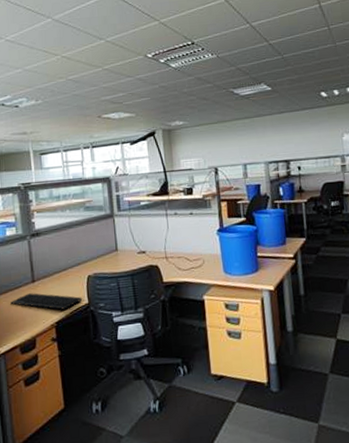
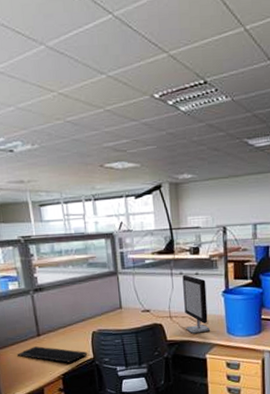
computer monitor: none [177,214,207,274] -> present [182,274,211,334]

